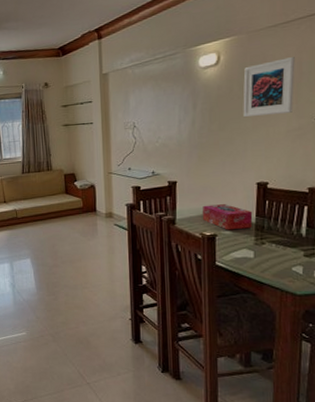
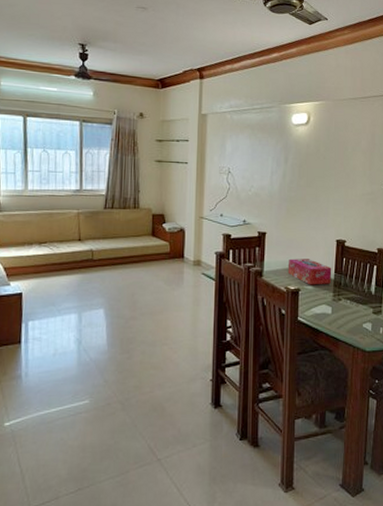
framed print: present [243,56,295,117] -> none [327,128,370,178]

